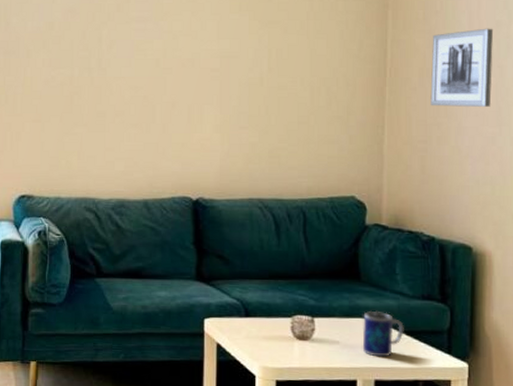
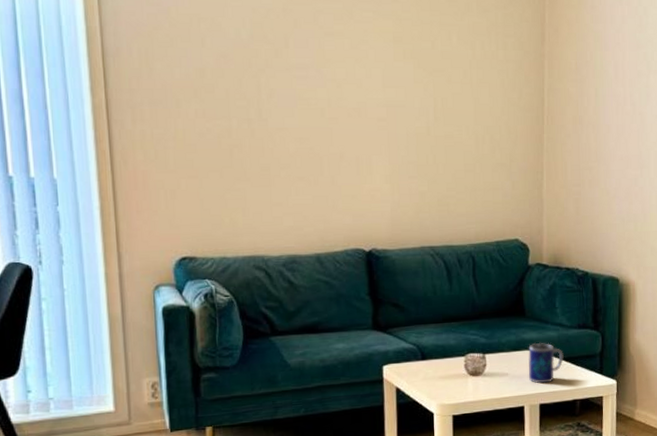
wall art: present [430,28,494,107] -> none [583,78,636,152]

